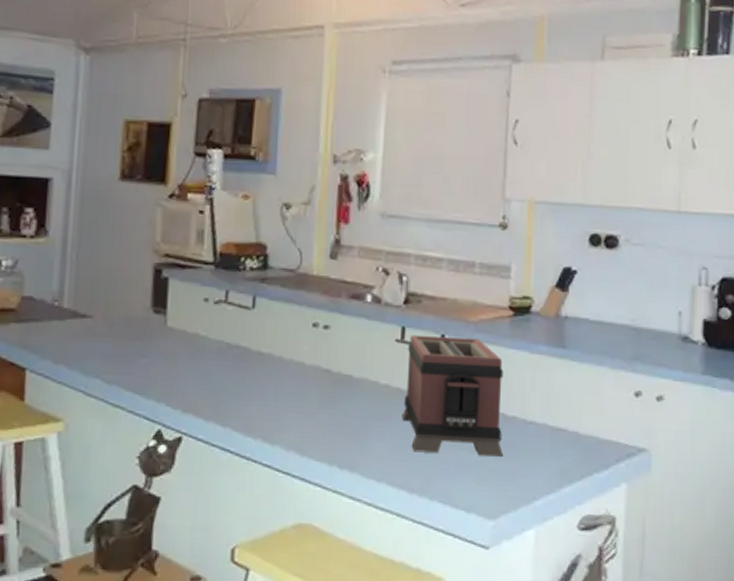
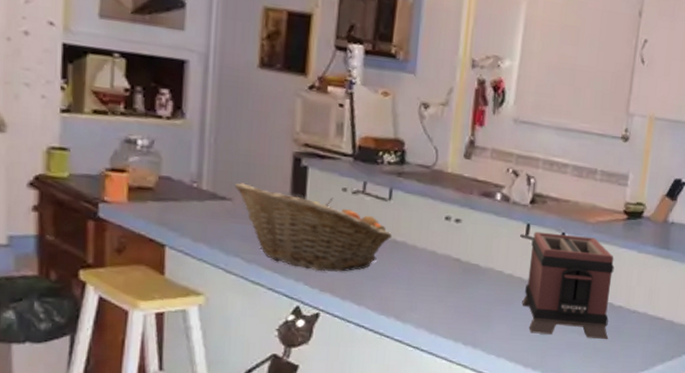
fruit basket: none [96,299,258,390] -> present [235,183,393,272]

